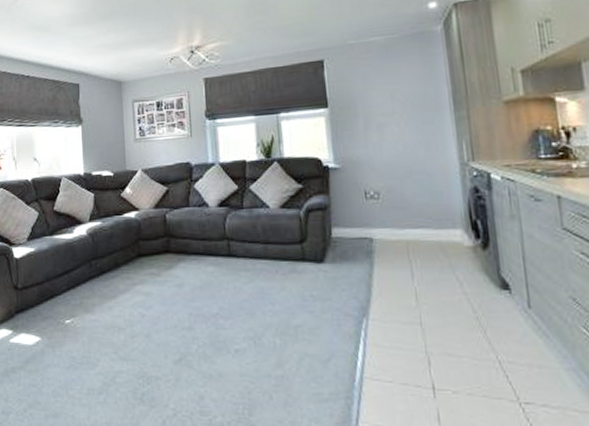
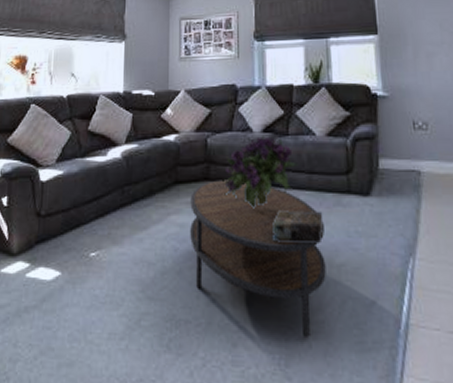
coffee table: none [153,252,284,390] -> present [190,180,326,338]
bouquet: none [183,209,254,279] -> present [223,135,298,210]
decorative box: none [230,278,280,308] -> present [271,210,324,245]

